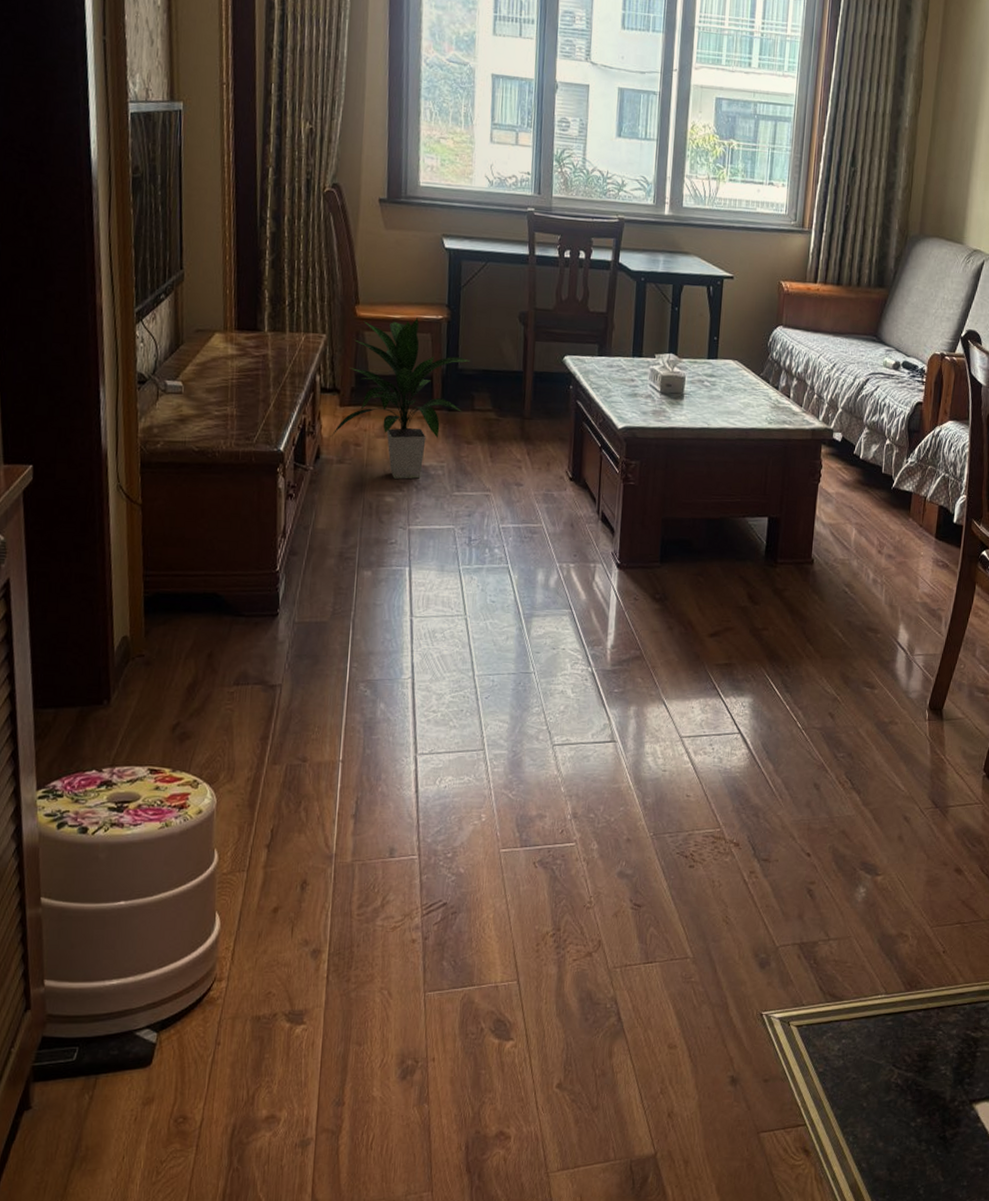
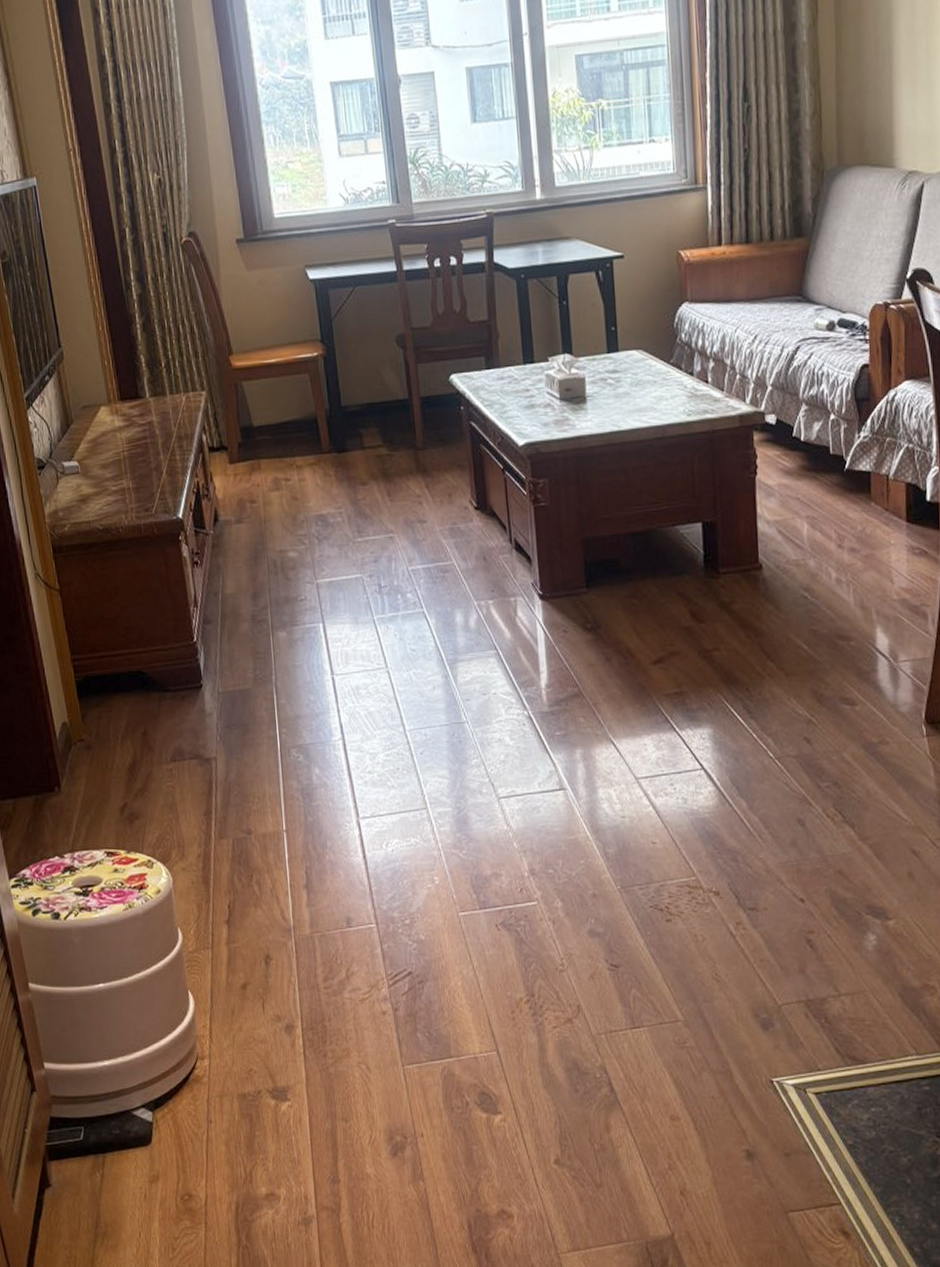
indoor plant: present [330,316,470,479] -> none [225,357,353,532]

